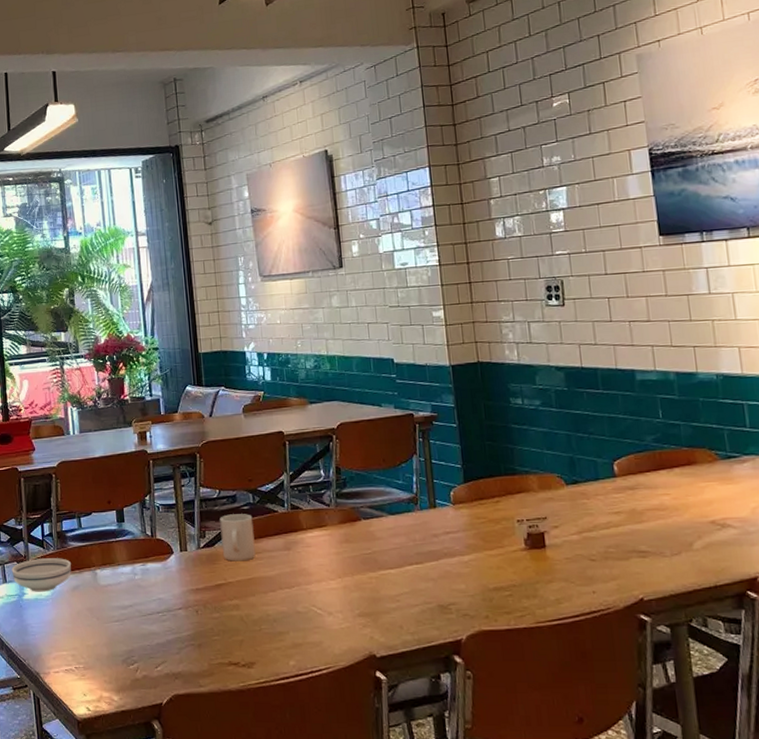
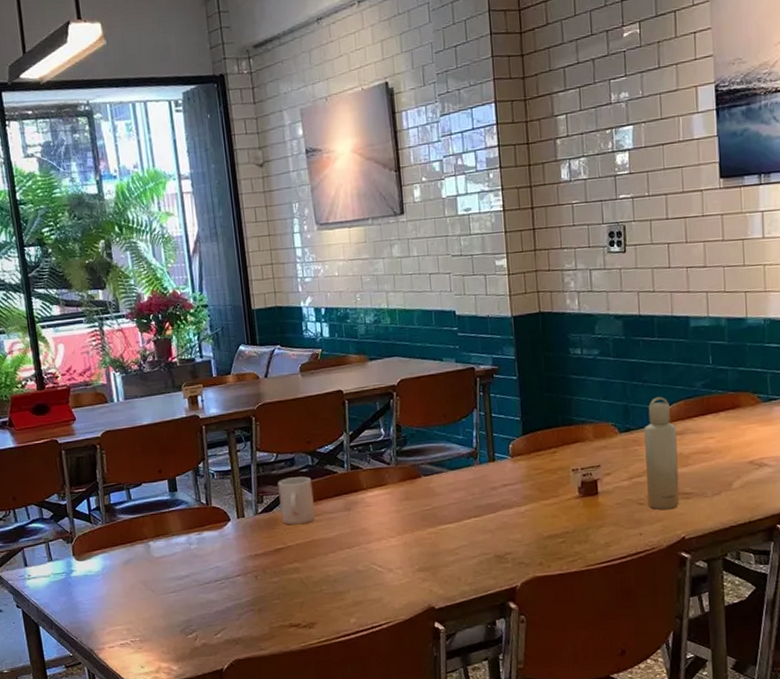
bowl: present [11,558,72,592] -> none [57,532,123,569]
bottle: none [592,450,636,567] -> present [644,397,680,510]

